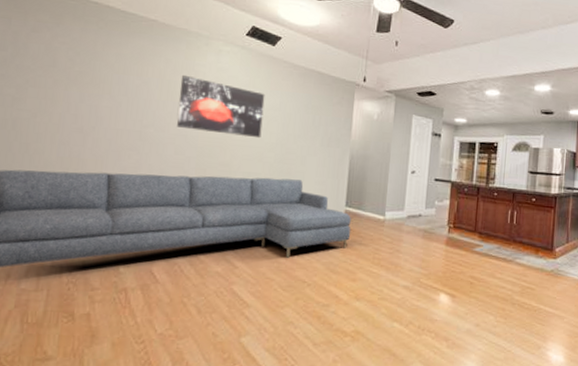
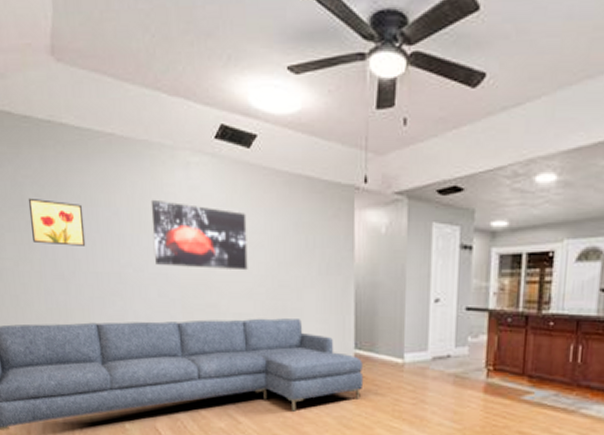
wall art: none [57,60,115,106] -> present [28,197,86,246]

